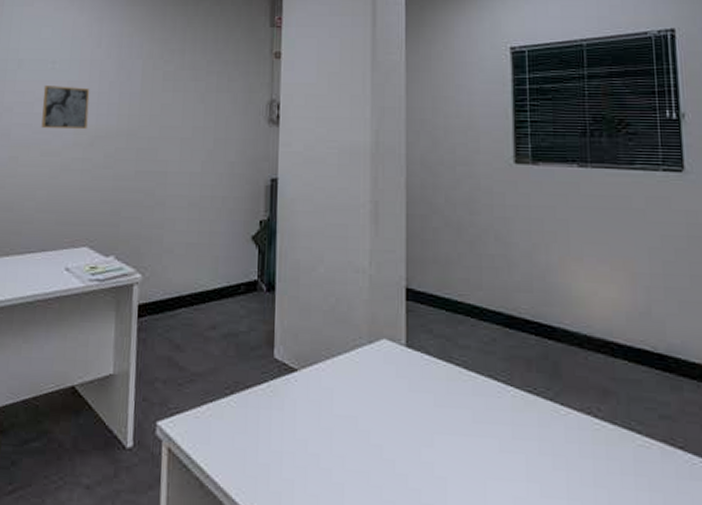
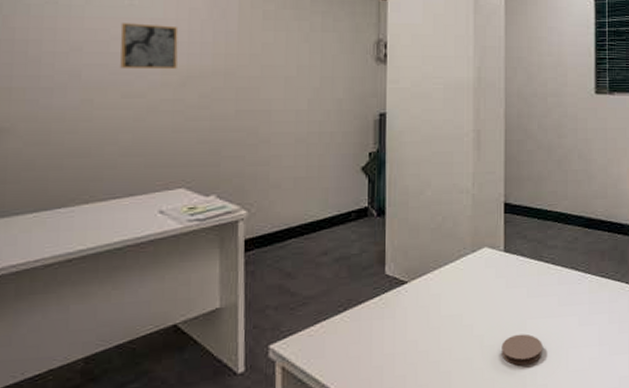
coaster: none [403,450,454,492] -> present [501,334,542,366]

